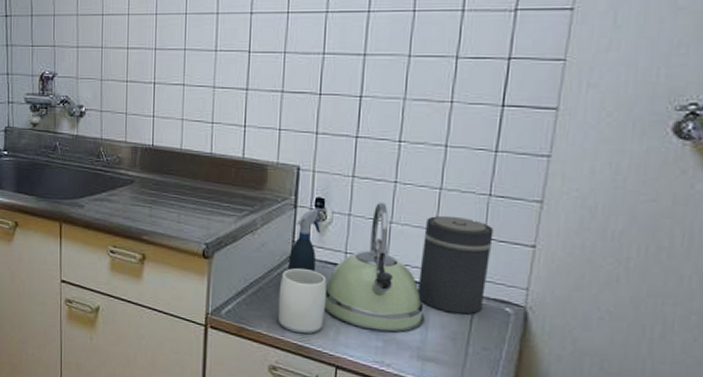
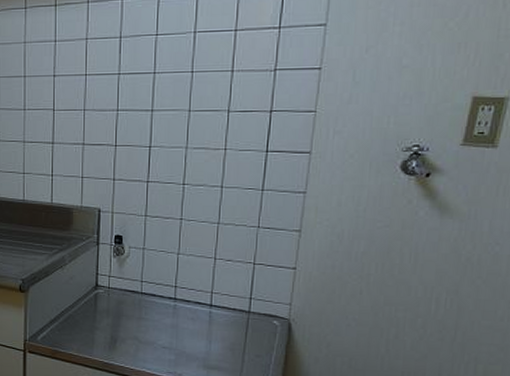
mug: present [277,268,328,334] -> none [86,296,127,353]
spray bottle: present [287,208,321,272] -> none [93,244,120,299]
kettle: present [323,202,425,333] -> none [124,236,208,347]
cylinder: present [418,215,494,315] -> none [202,246,262,328]

